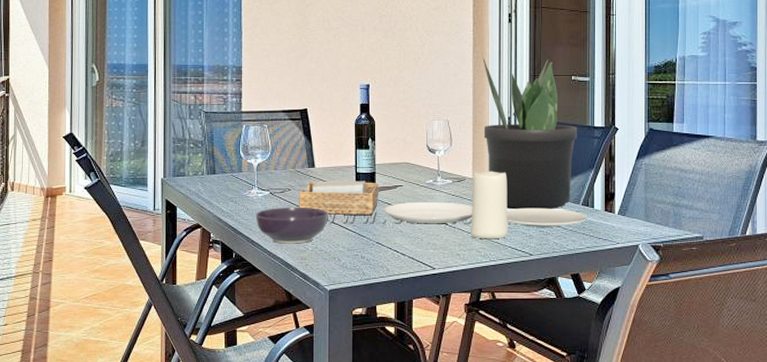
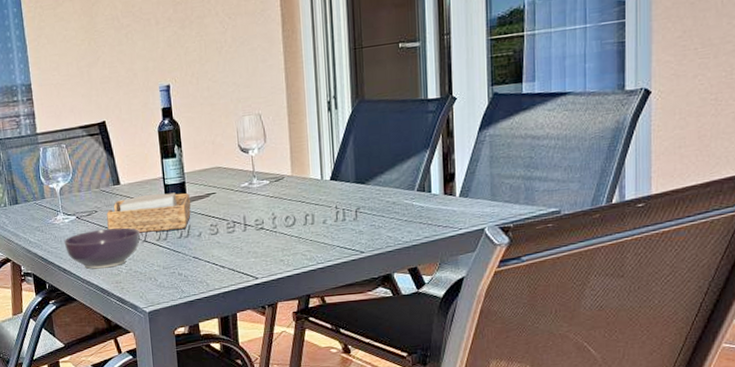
plate: present [384,201,473,224] -> none [198,205,295,232]
candle: present [471,171,509,240] -> none [291,164,336,242]
planter: present [482,57,578,210] -> none [294,27,409,205]
plate: present [506,208,587,227] -> none [332,198,424,222]

